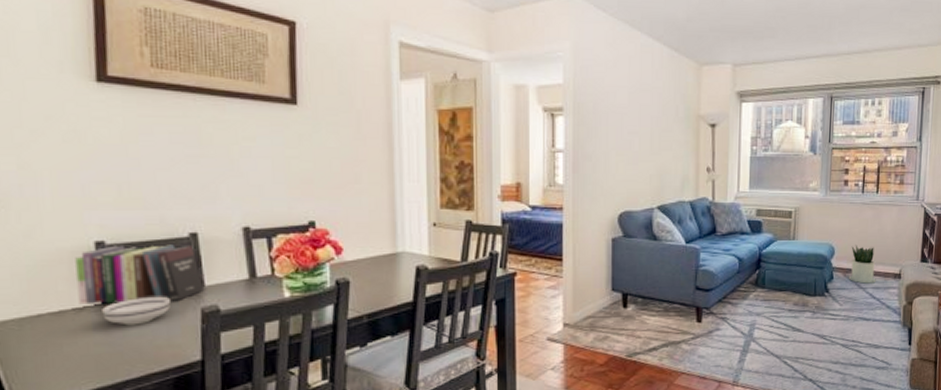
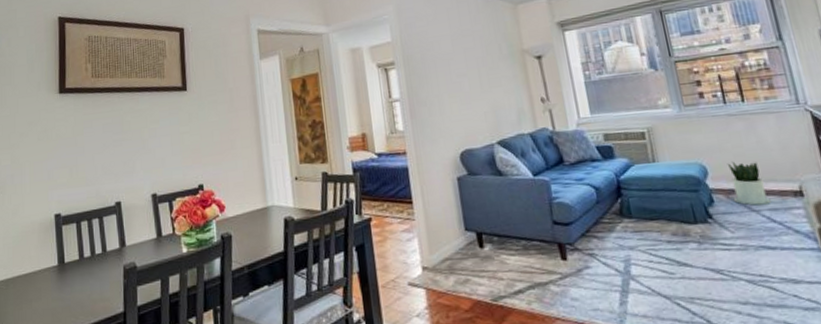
books: present [75,244,205,305] -> none [42,212,126,266]
bowl: present [102,296,172,326] -> none [58,256,103,283]

